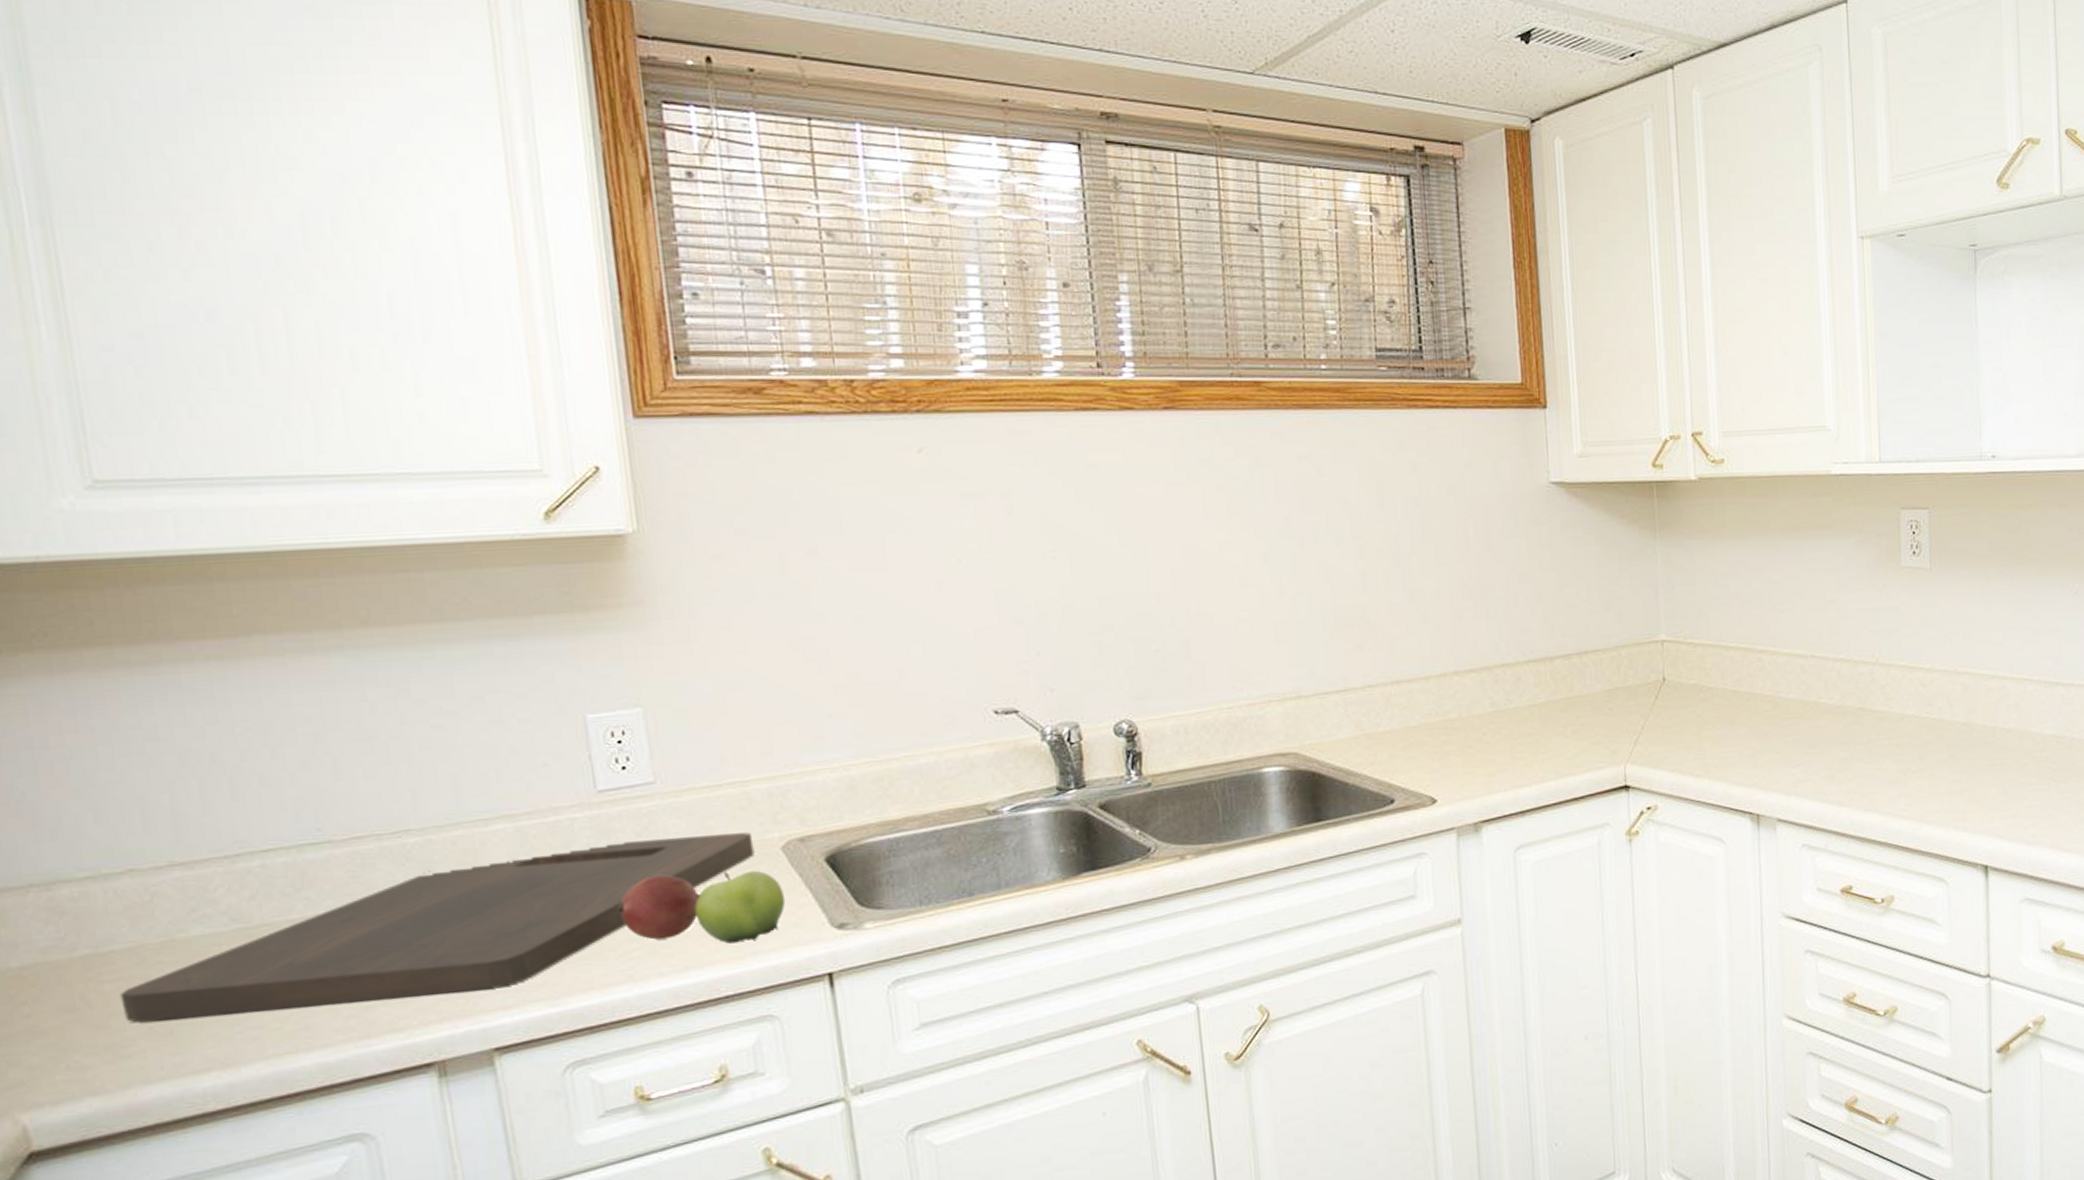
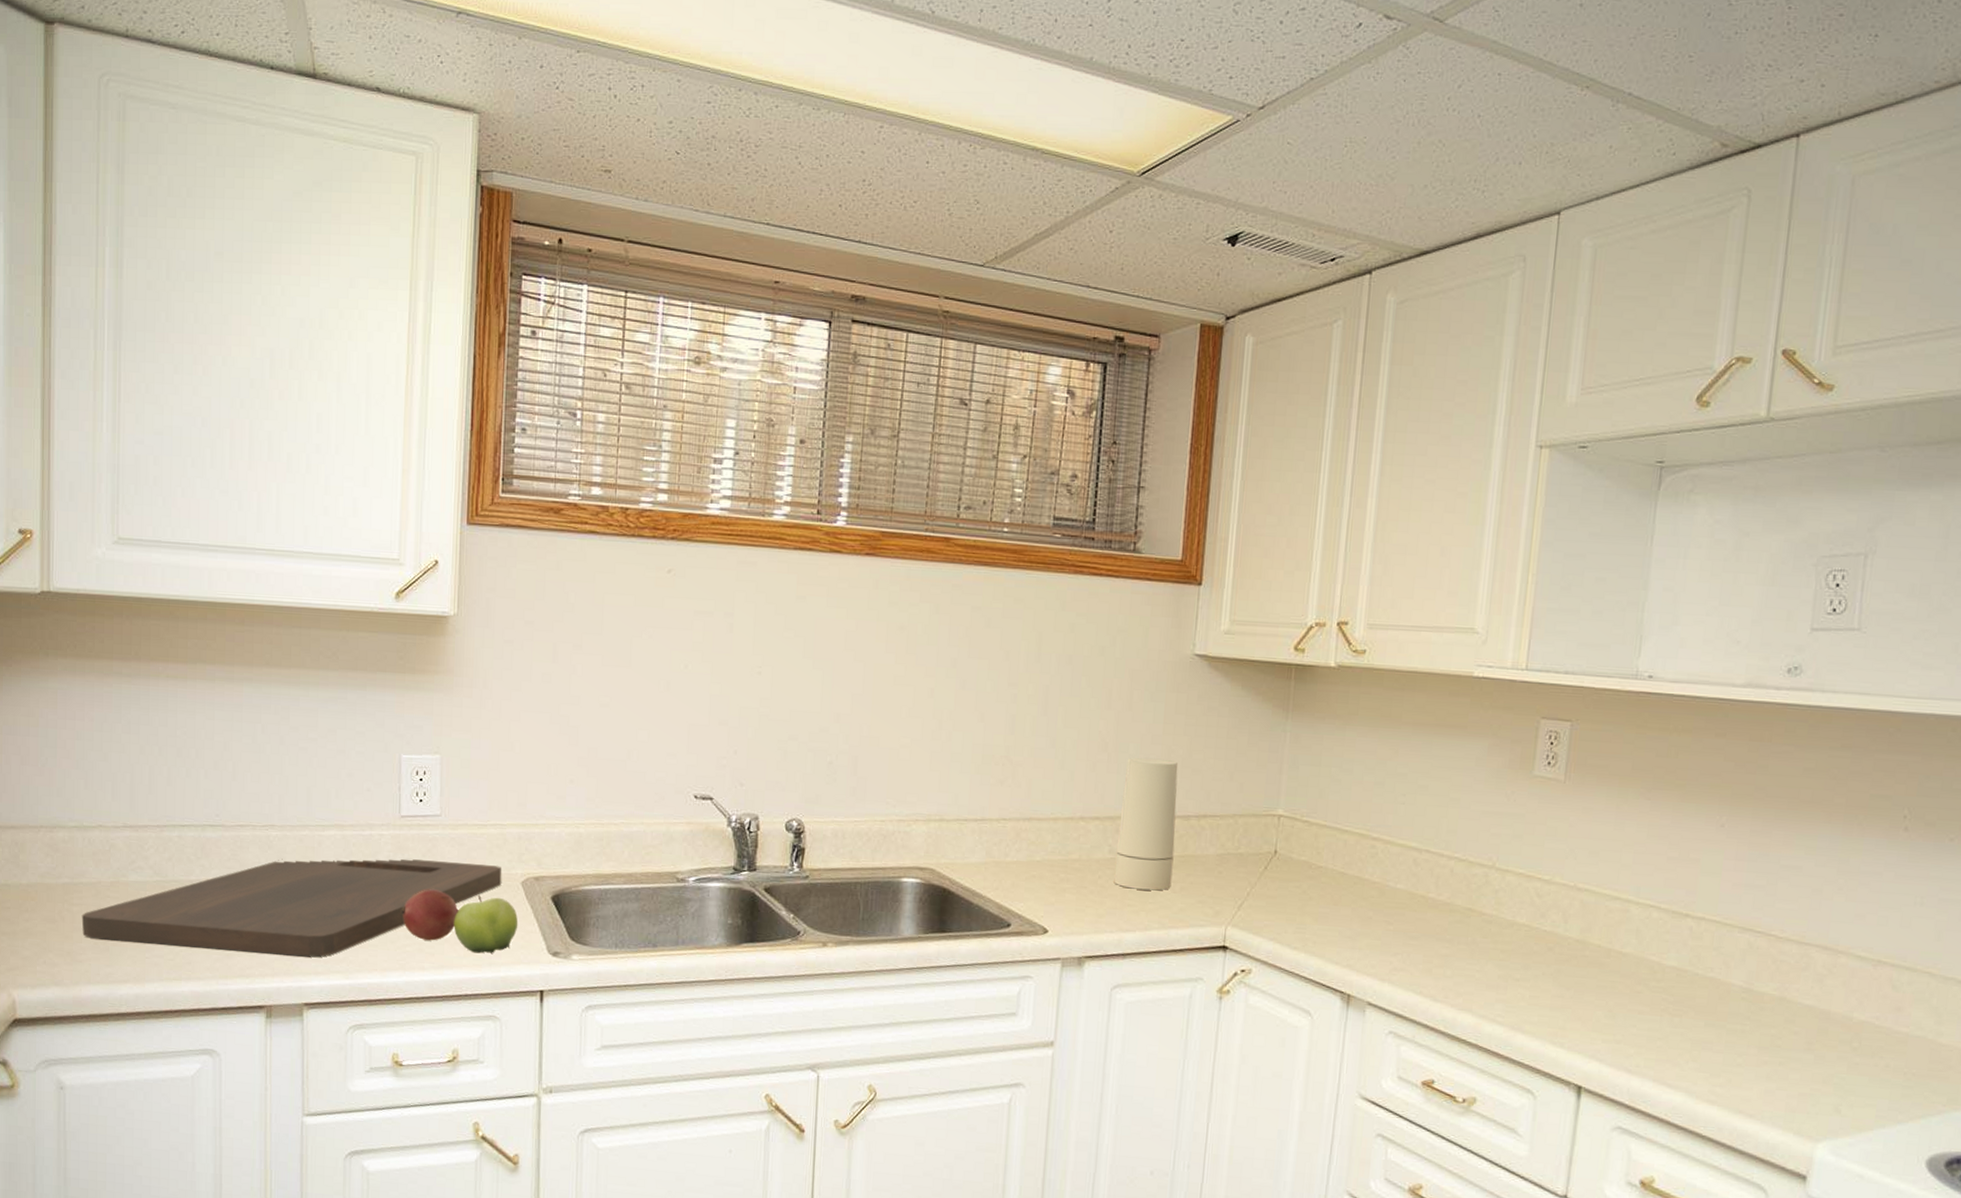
canister: none [1495,597,1562,741] -> present [1114,757,1179,891]

